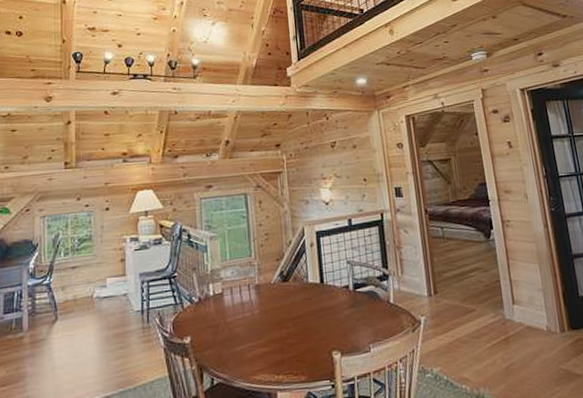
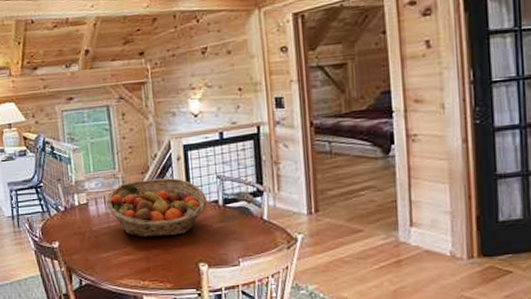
fruit basket: none [241,264,340,328] -> present [105,178,208,238]

